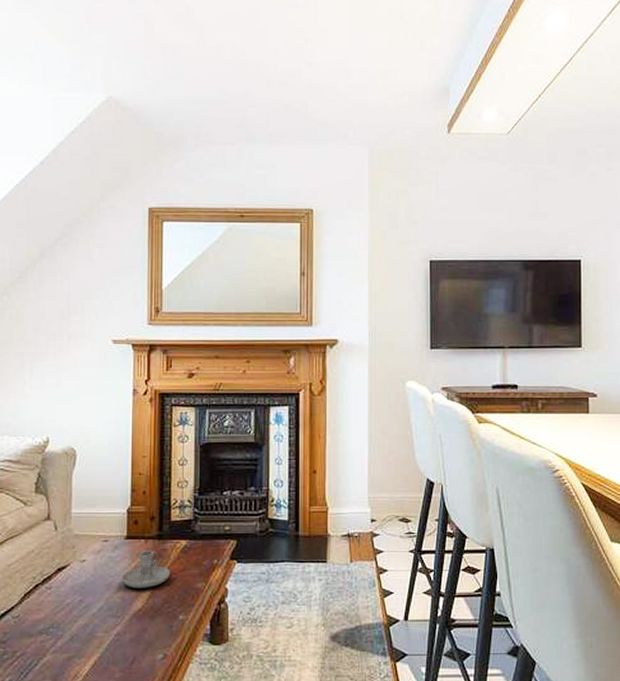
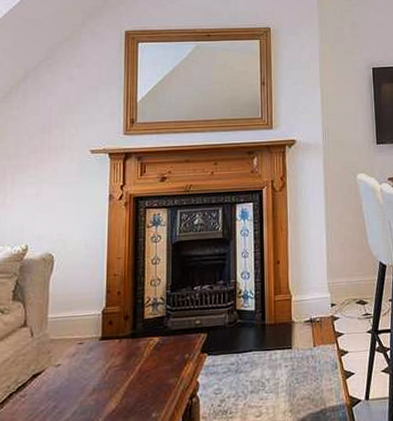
candle holder: present [122,550,170,588] -> none [96,349,143,389]

